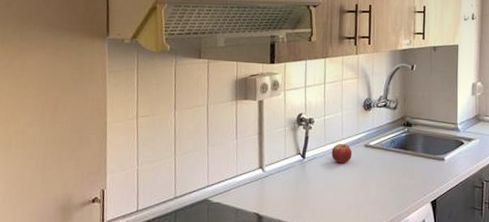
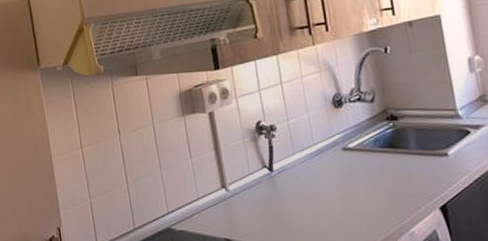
fruit: present [331,143,353,164] -> none [303,149,329,173]

